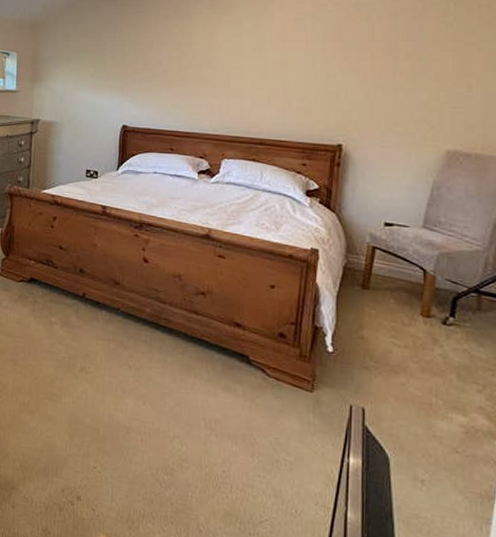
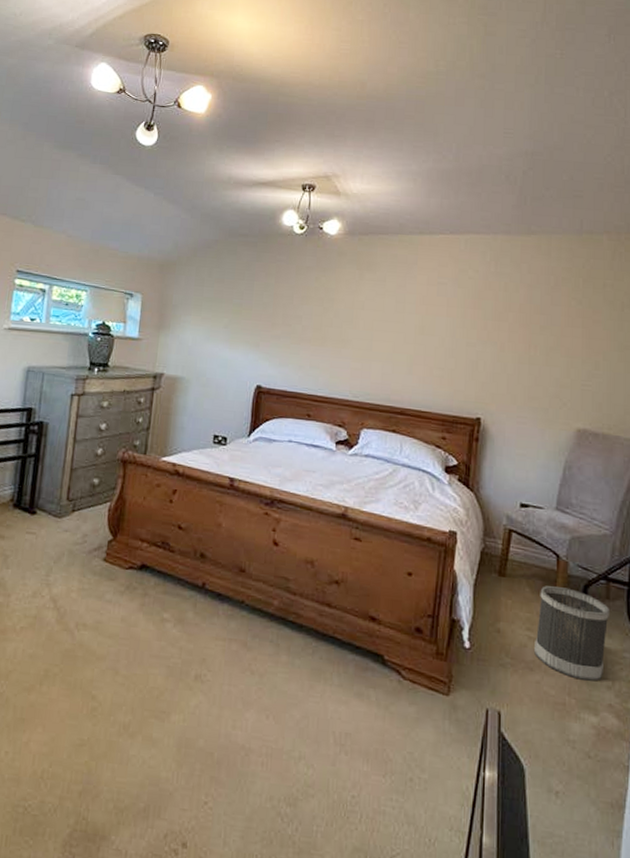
wastebasket: none [398,298,481,386] -> present [533,586,609,682]

